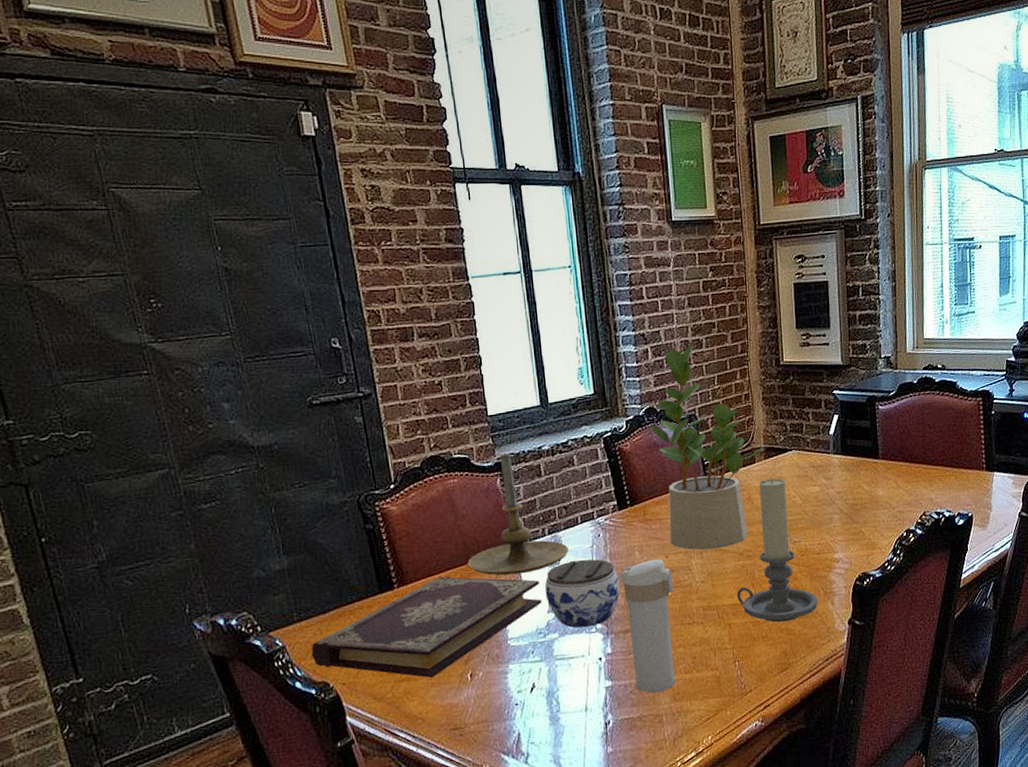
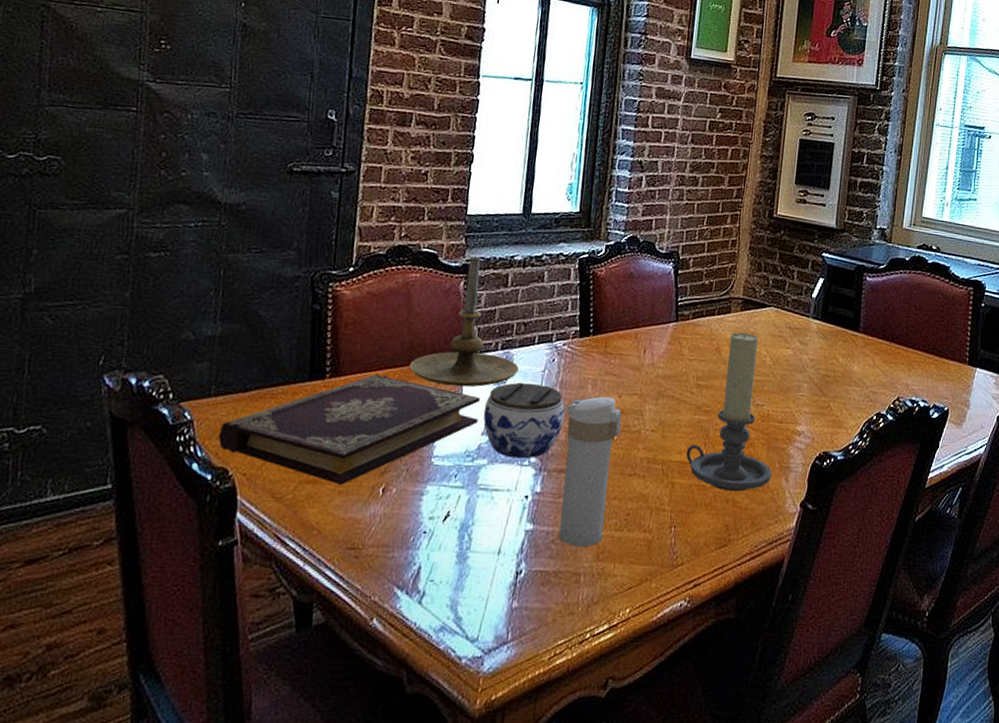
potted plant: present [651,345,765,551] -> none [626,181,744,398]

